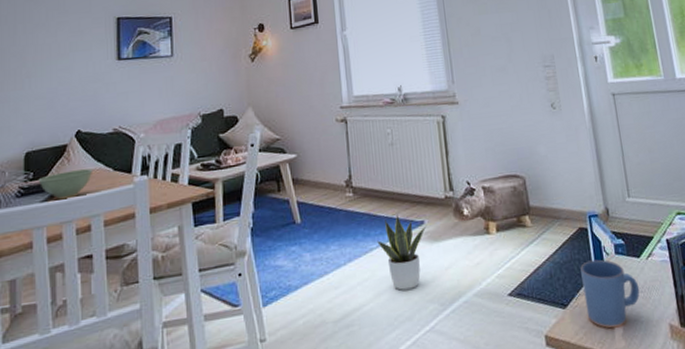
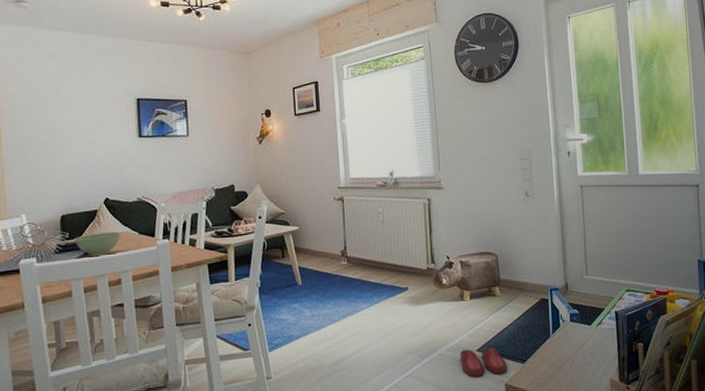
potted plant: present [377,214,427,291] -> none [367,280,410,343]
slippers: none [489,290,546,330] -> present [460,347,507,378]
mug: present [580,259,640,329] -> none [539,325,588,381]

